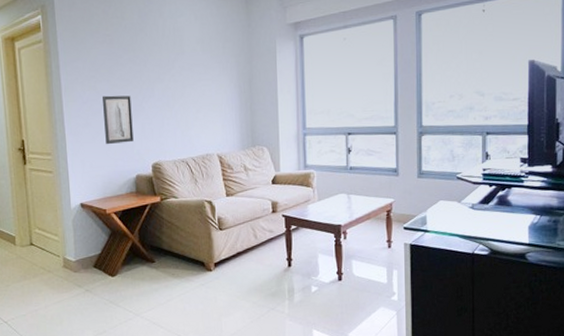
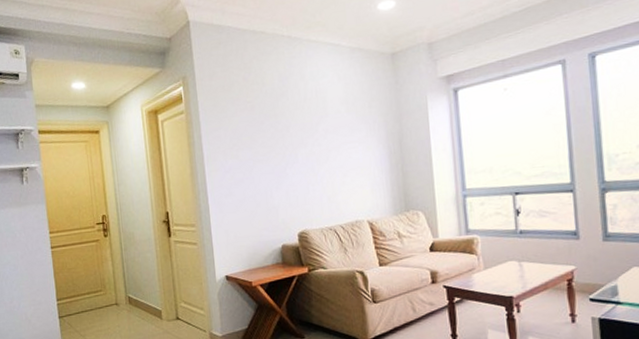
wall art: present [103,95,134,145] -> none [245,162,278,215]

